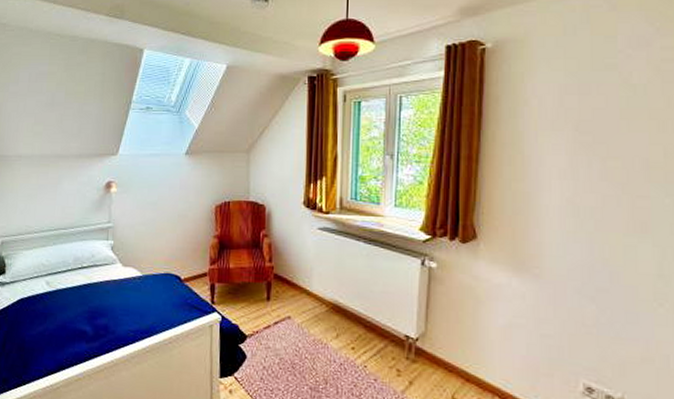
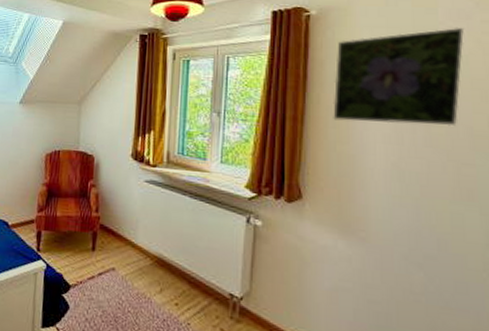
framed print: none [508,55,643,159] -> present [333,27,464,126]

